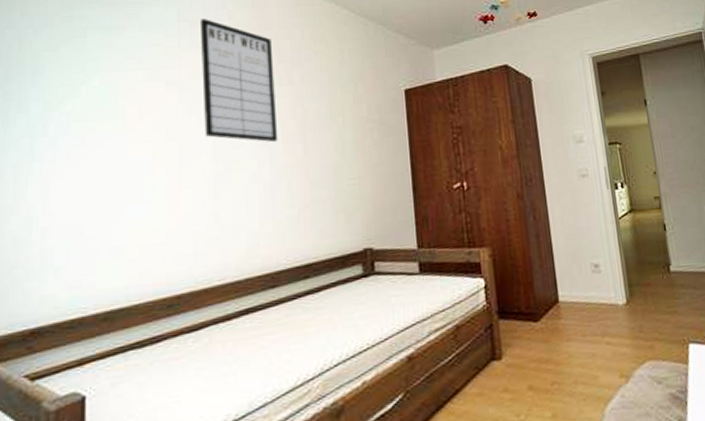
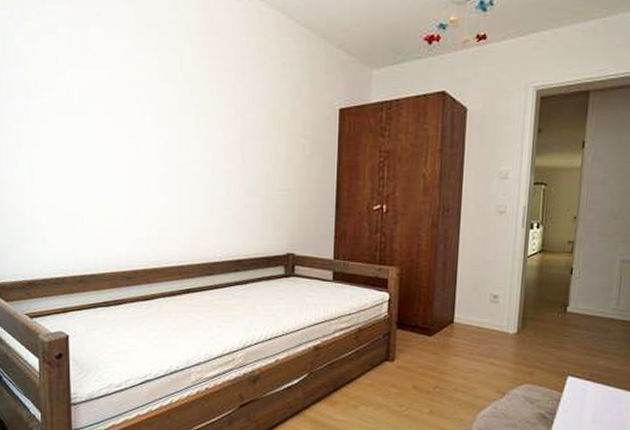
writing board: present [199,19,278,143] -> none [154,21,220,149]

